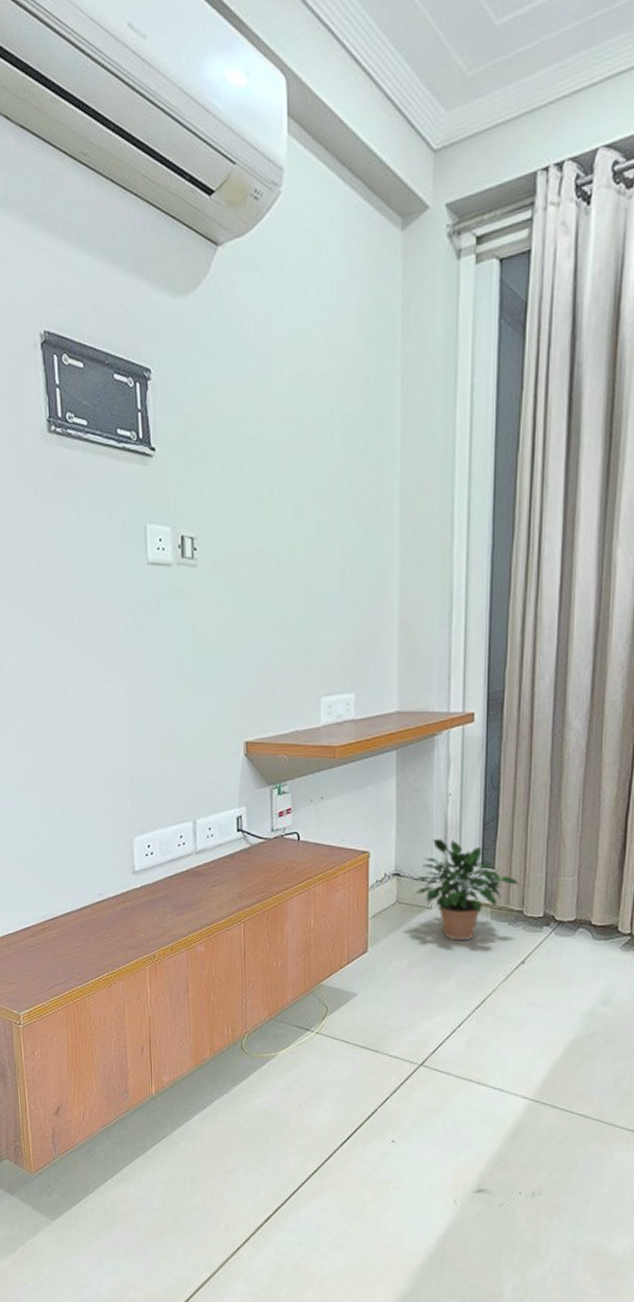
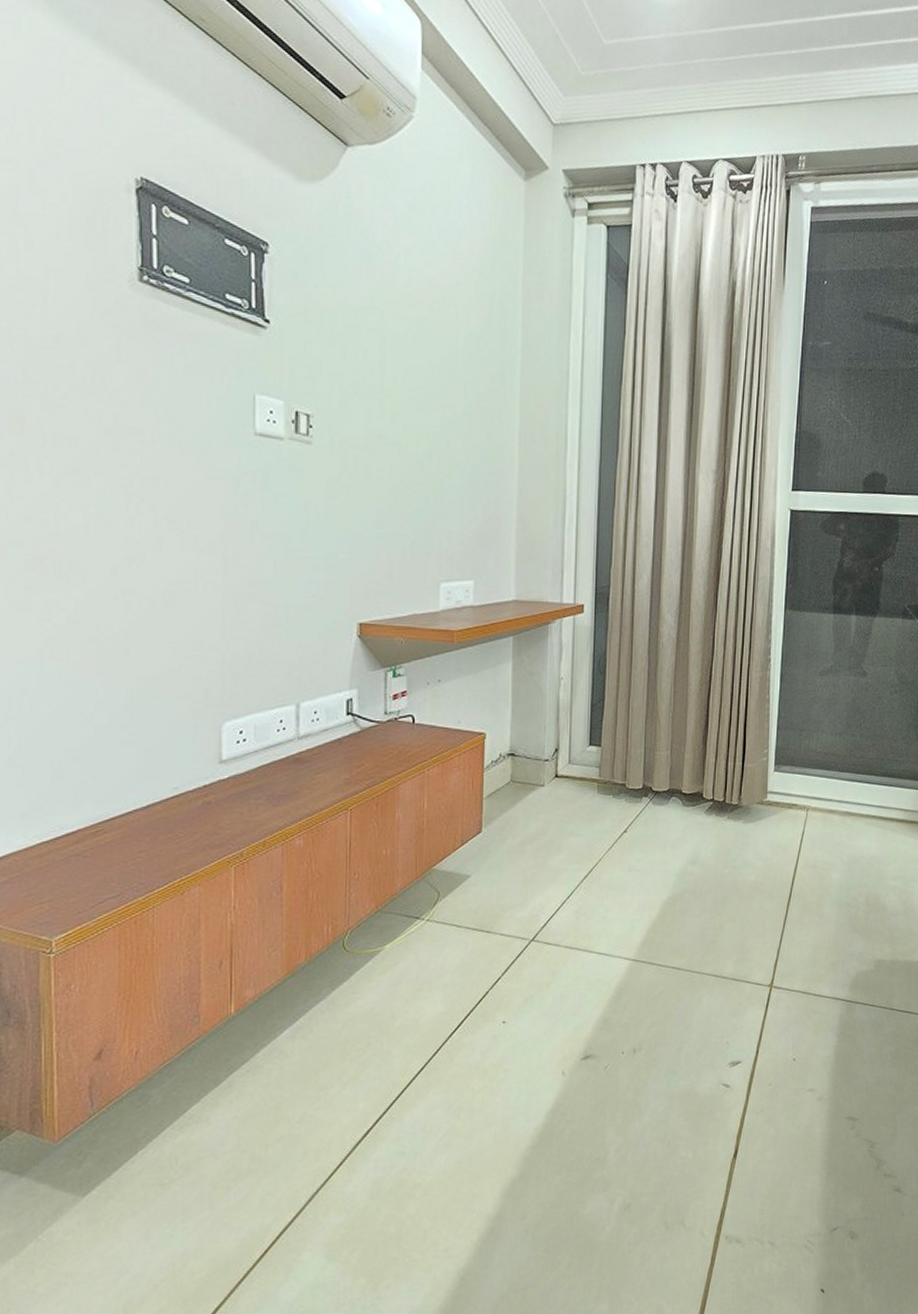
potted plant: present [411,838,520,941] -> none [525,719,623,816]

